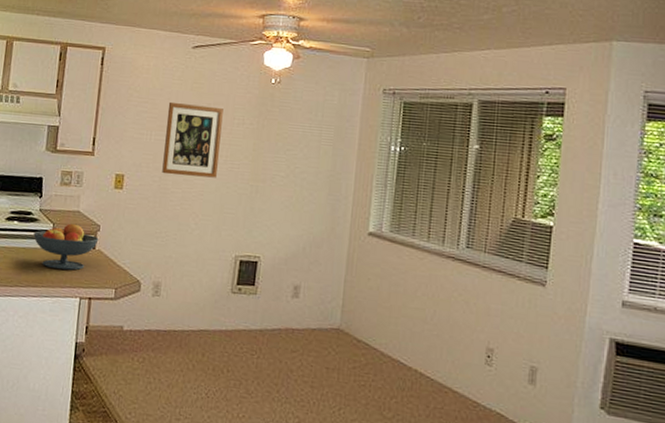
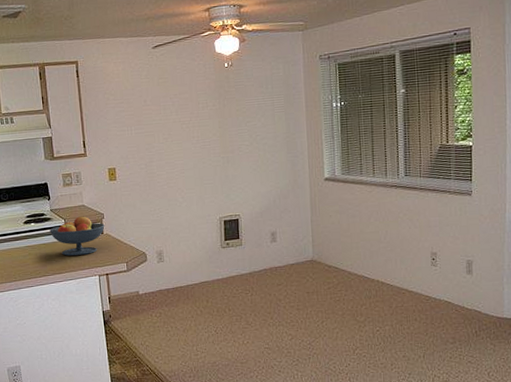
wall art: present [162,101,223,178] -> none [141,96,193,161]

